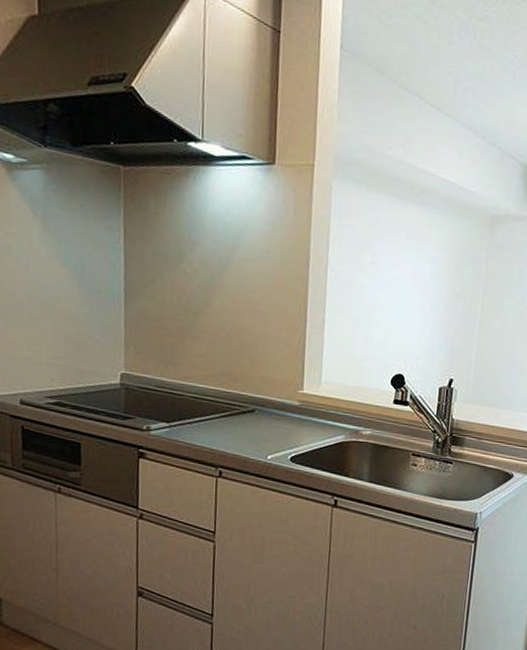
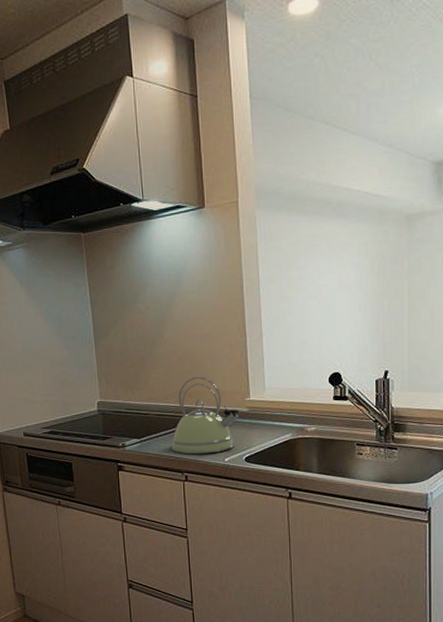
kettle: none [206,358,290,449] -> present [171,376,240,455]

